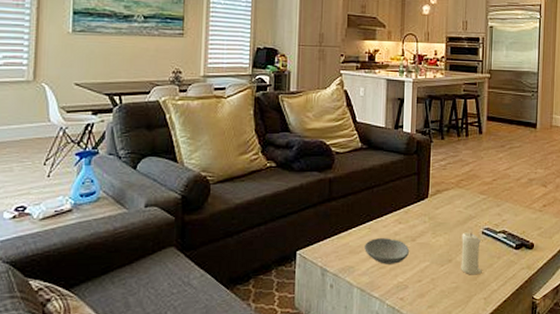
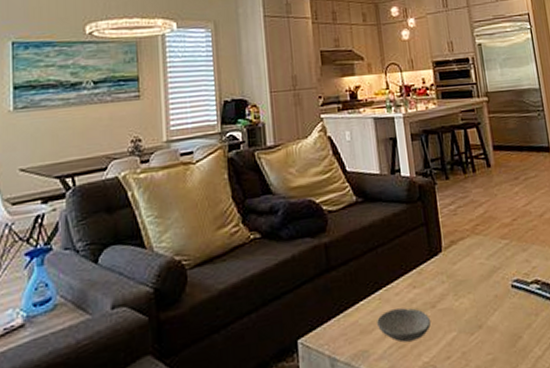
candle: present [461,232,482,275] -> none [488,287,520,342]

